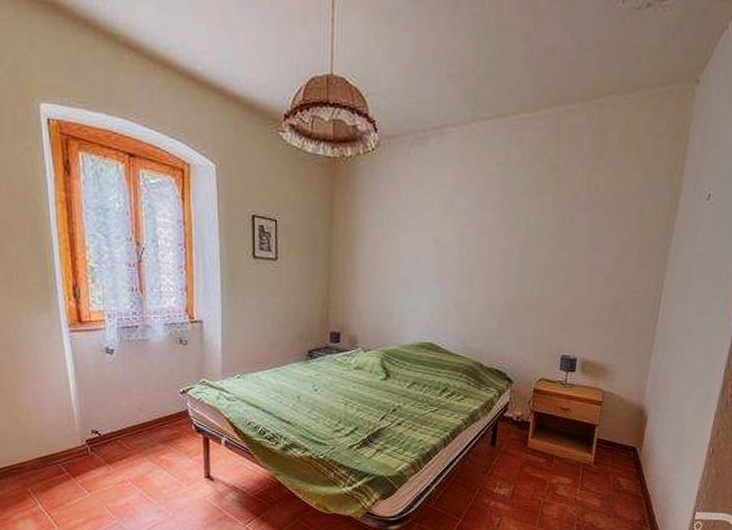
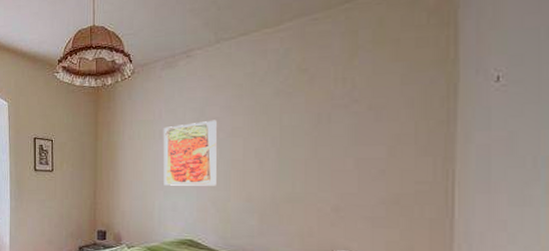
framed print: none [406,212,467,286] -> present [164,119,218,186]

